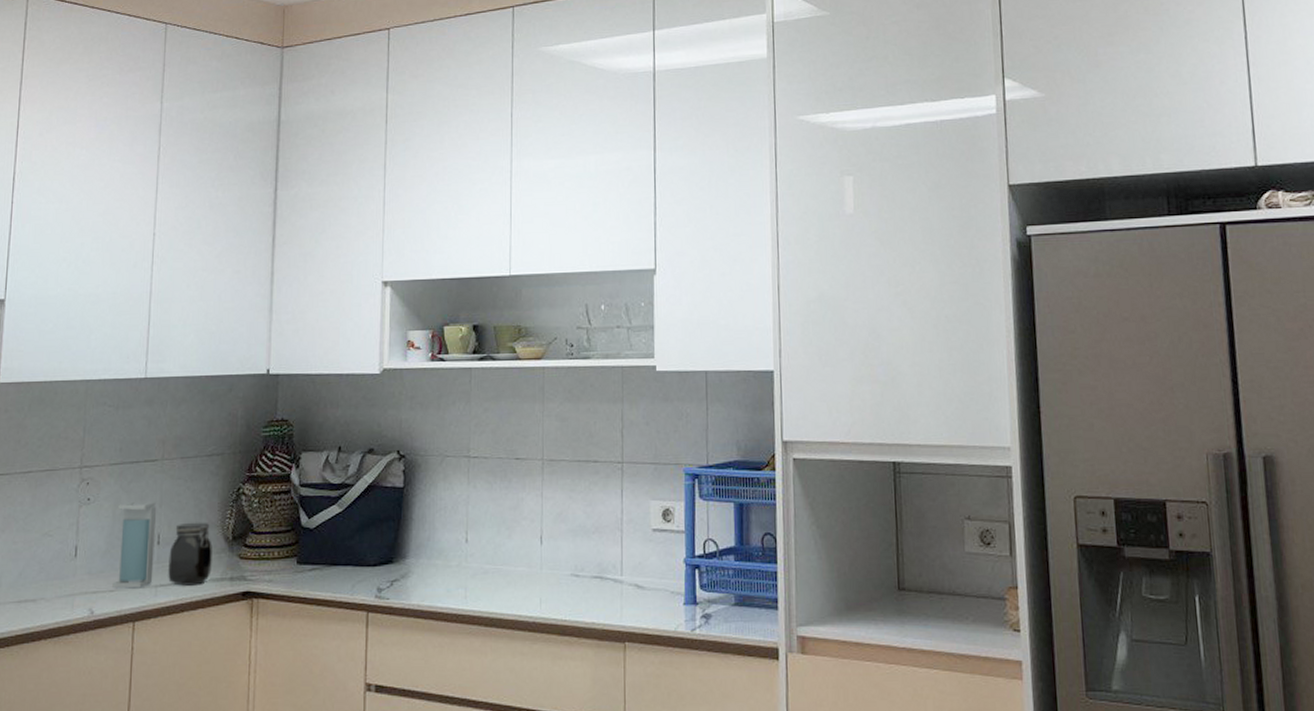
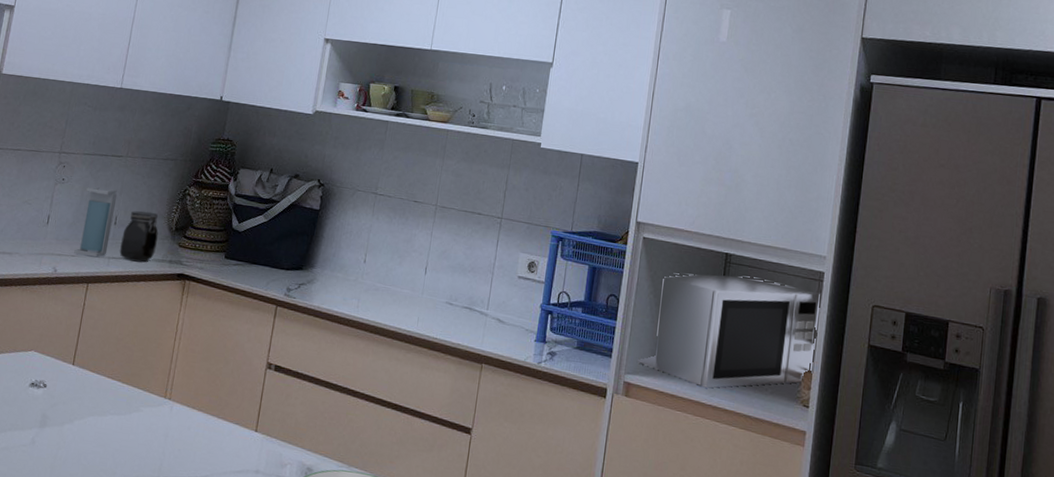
microwave: none [808,485,1018,628] -> present [637,273,820,388]

